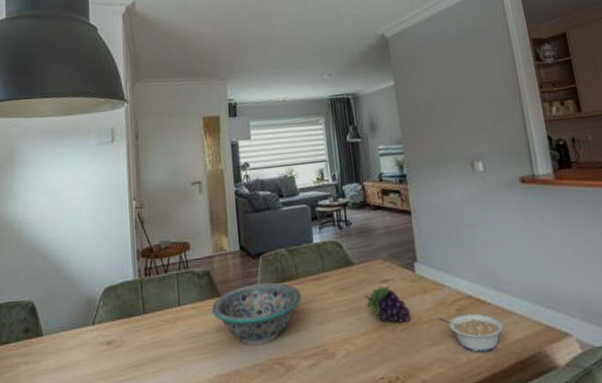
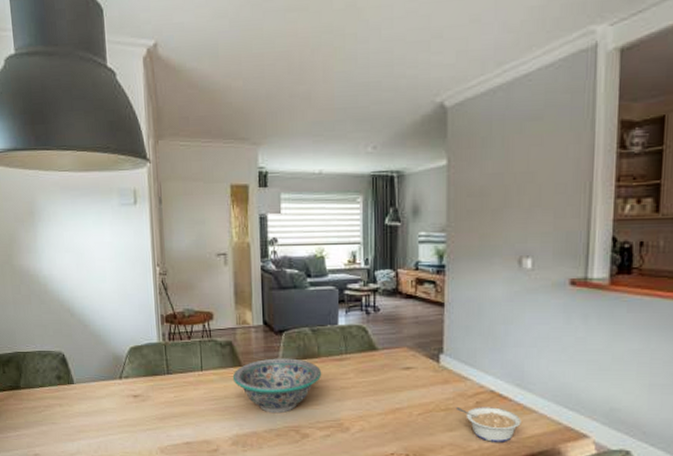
fruit: present [364,285,411,323] -> none [384,373,428,408]

